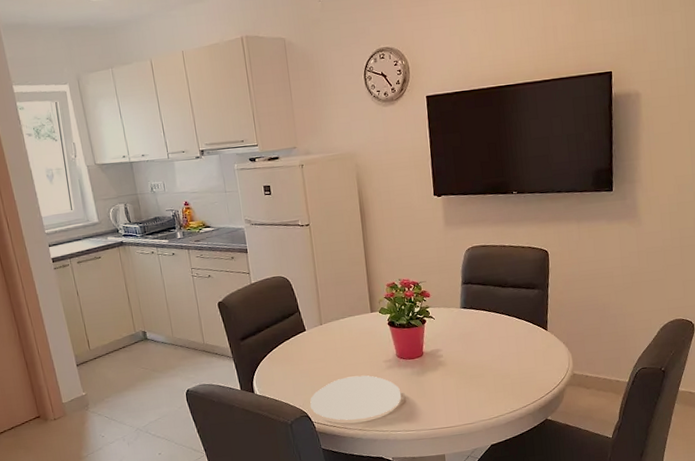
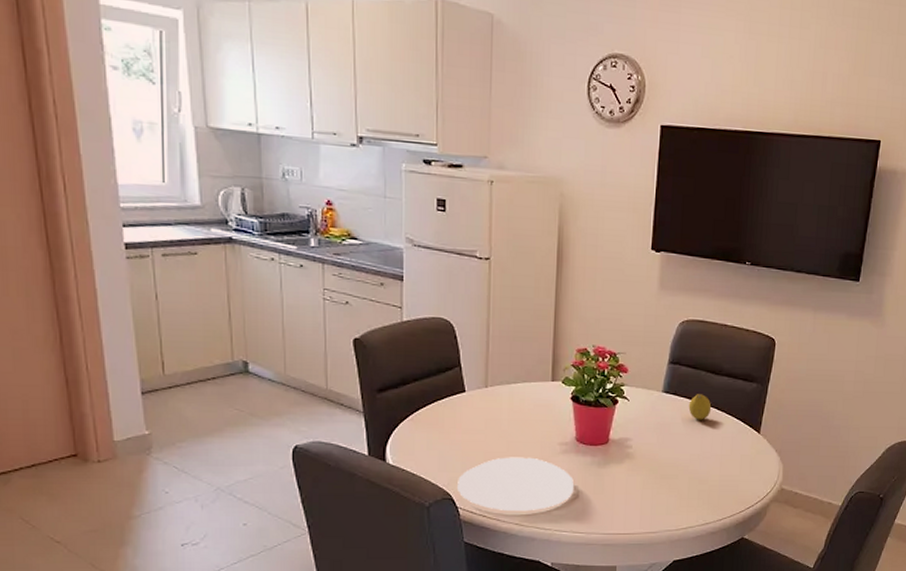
fruit: none [483,305,504,327] -> present [688,394,712,420]

